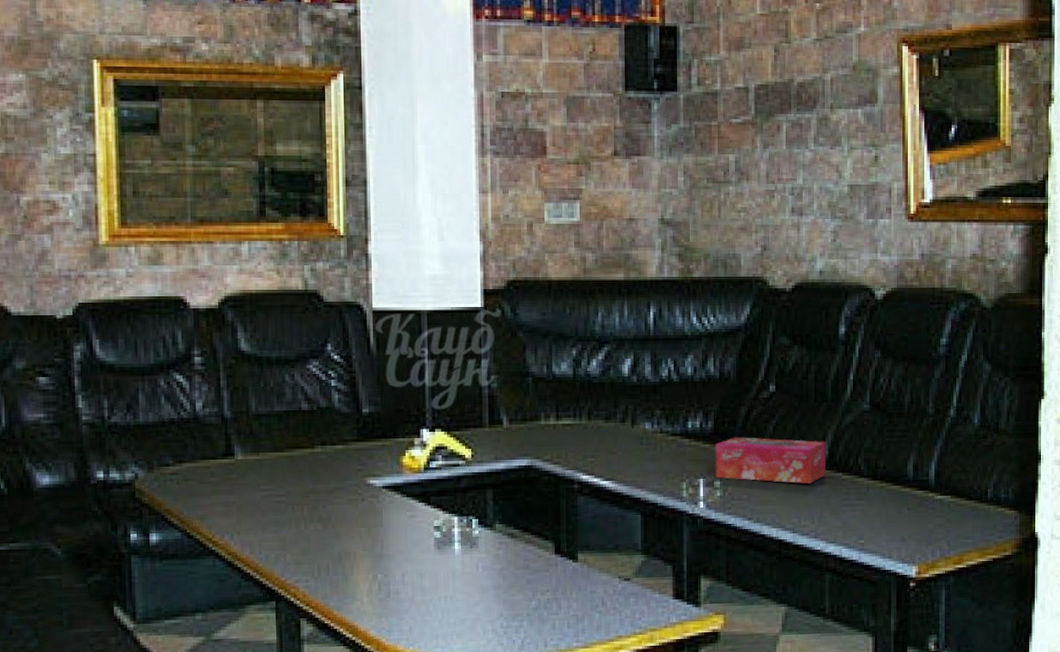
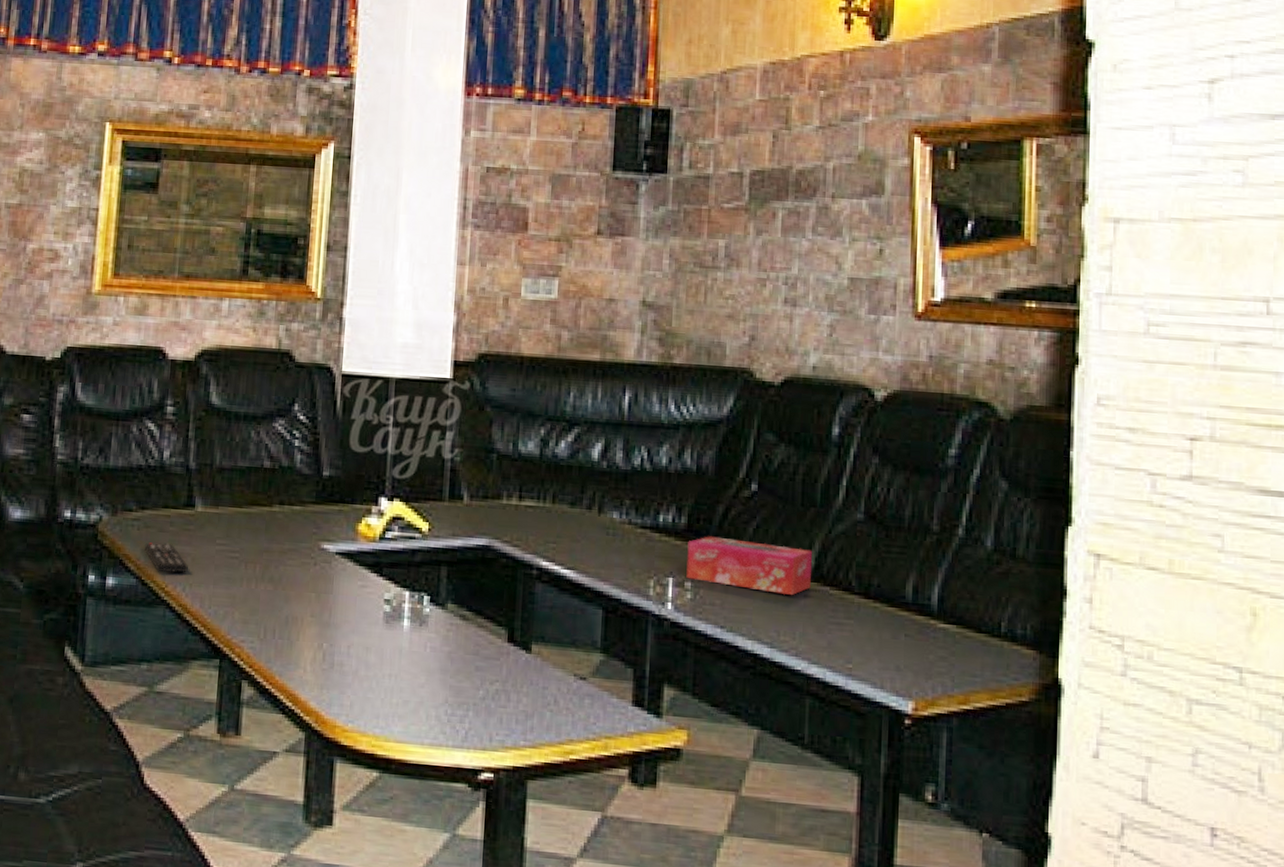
remote control: none [186,495,234,524] -> present [144,542,188,573]

